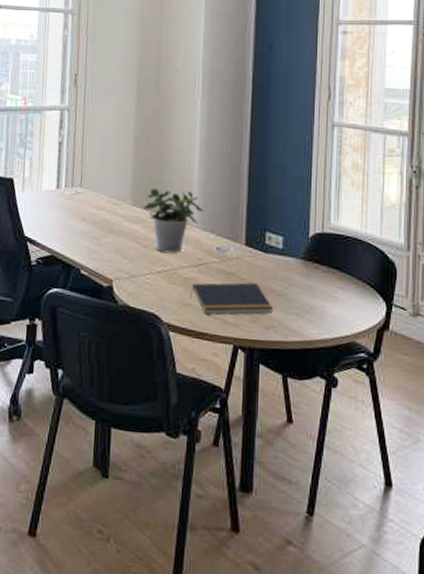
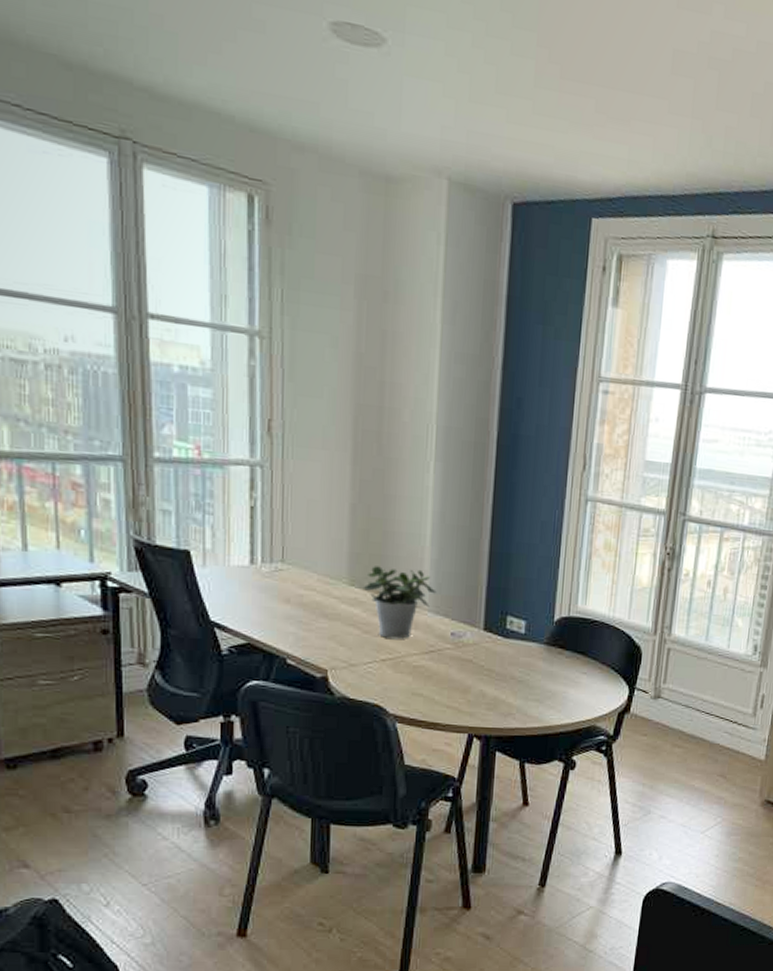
notepad: present [191,282,274,315] -> none [421,670,513,704]

